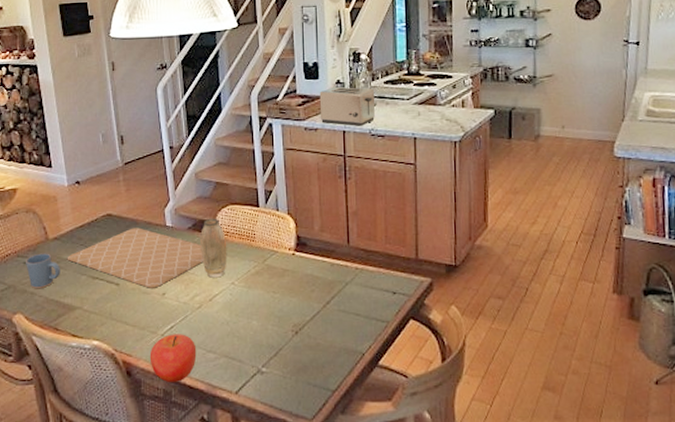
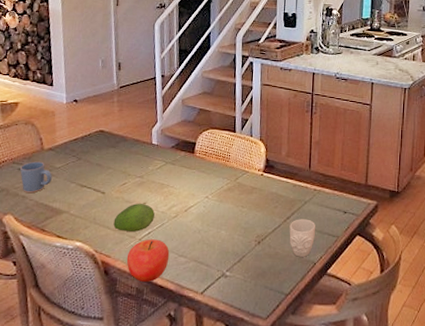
placemat: present [67,227,203,288] -> none [59,144,183,198]
fruit: none [132,294,176,327] -> present [113,204,155,232]
vase: present [200,218,227,278] -> none [181,139,205,192]
toaster: present [319,86,375,126] -> none [294,35,342,70]
cup: none [330,303,361,347] -> present [289,219,315,257]

